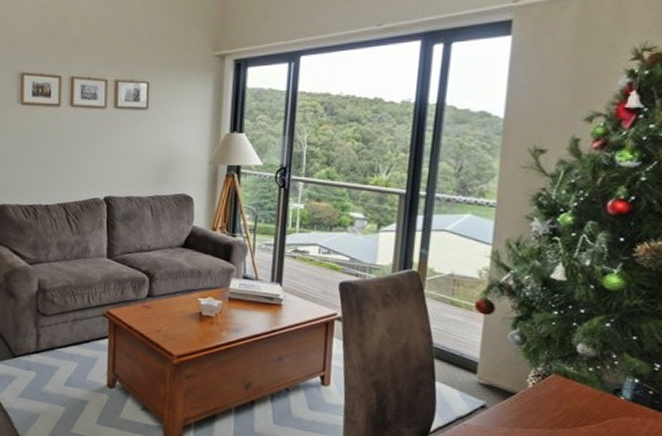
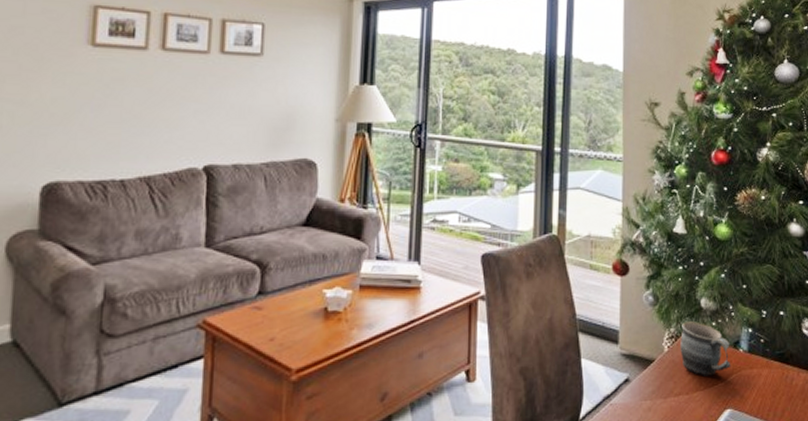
mug: none [547,363,609,417] -> present [680,321,731,376]

